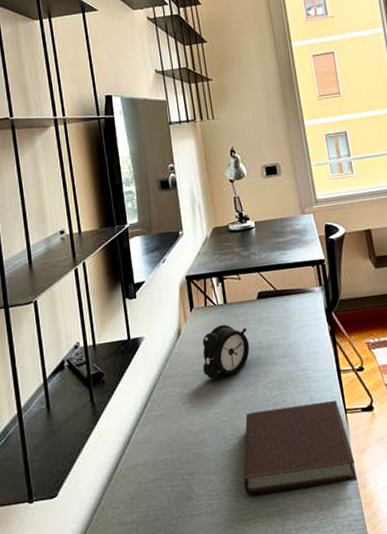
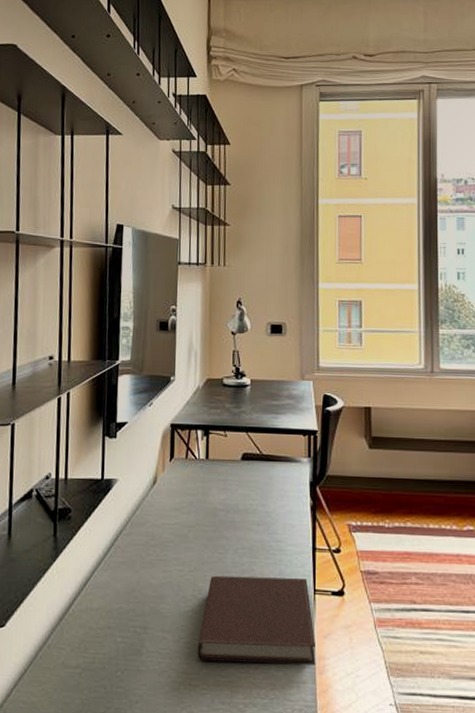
alarm clock: present [202,324,250,379] -> none [173,479,226,535]

